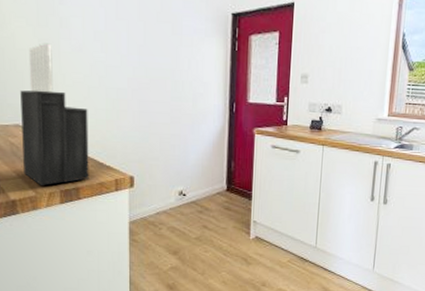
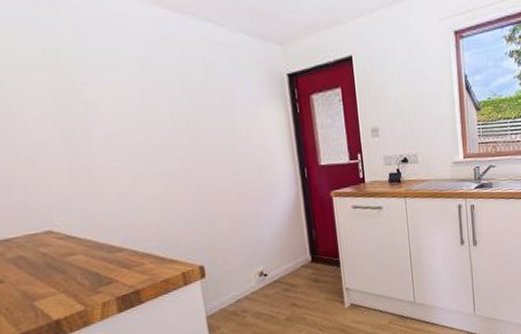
knife block: present [20,43,89,185] -> none [46,131,151,296]

